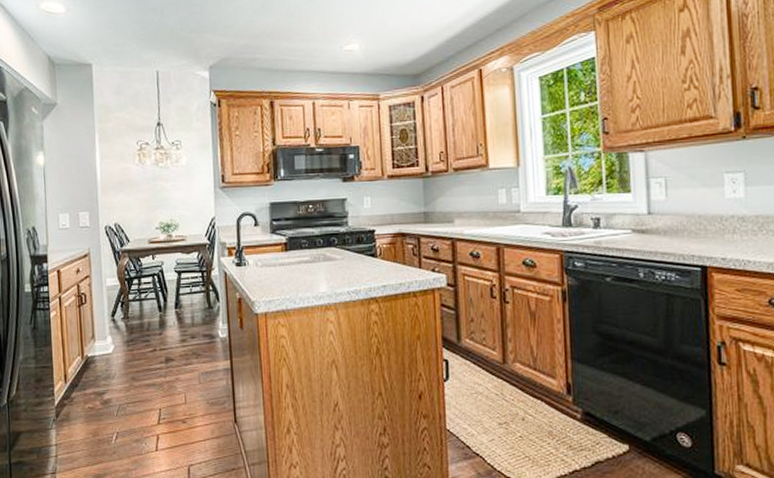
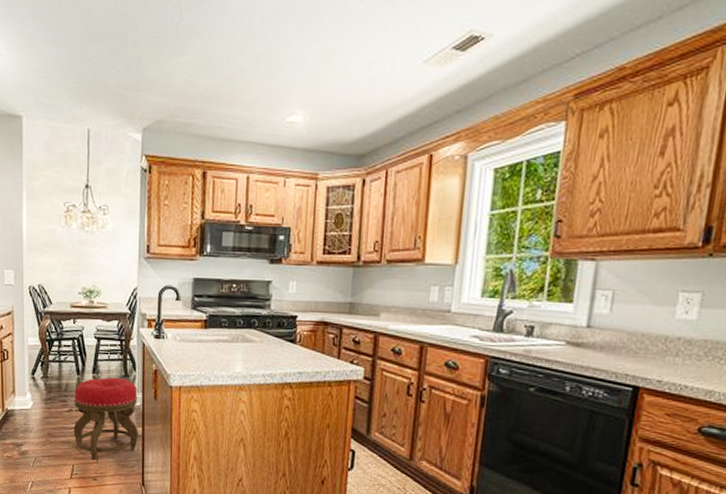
stool: none [157,311,228,400] -> present [73,377,139,460]

